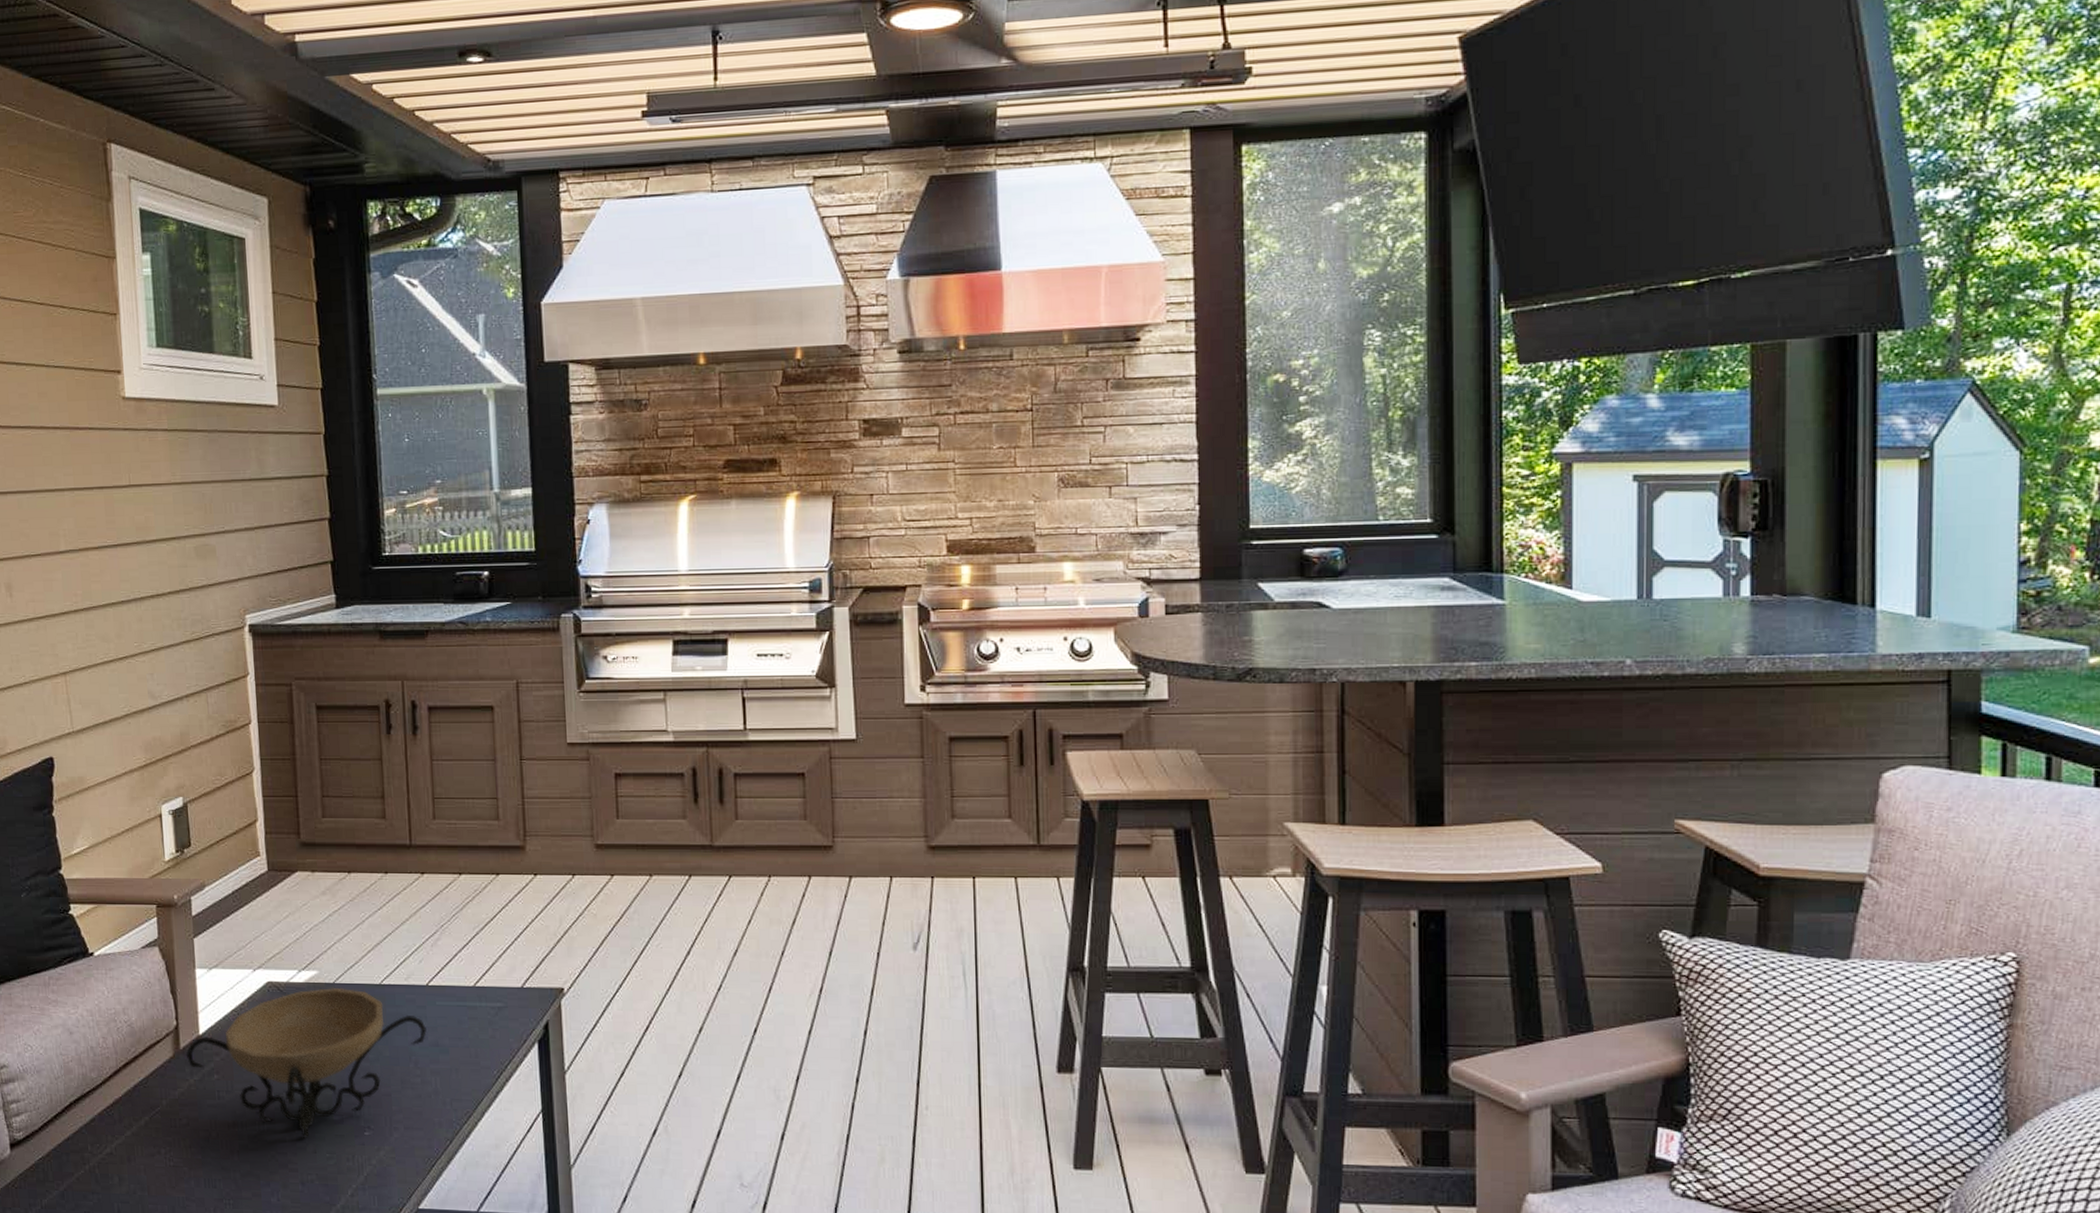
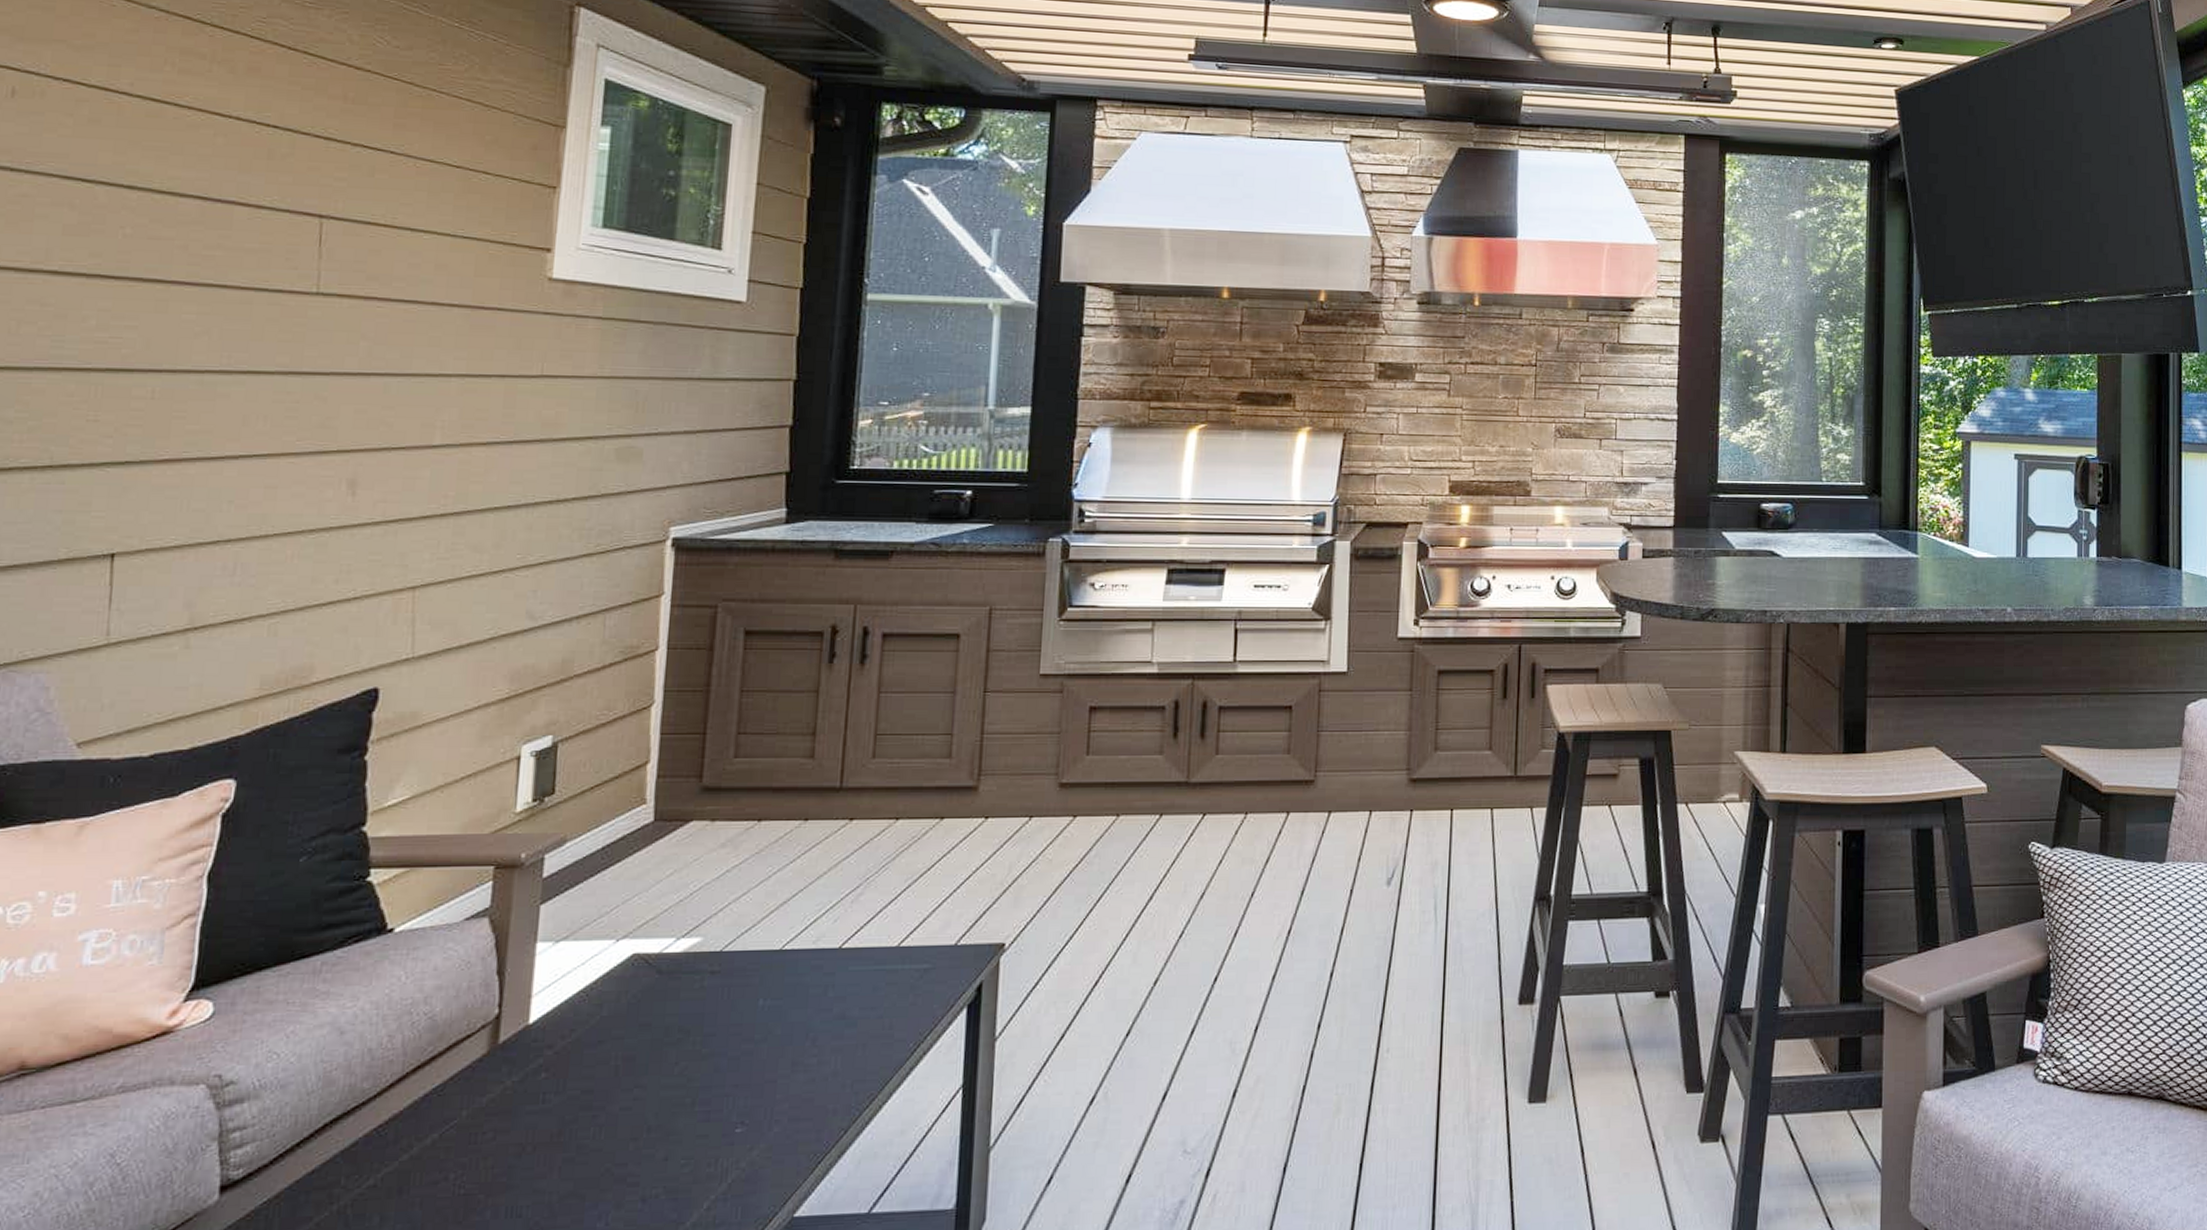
decorative bowl: present [185,987,427,1138] -> none [505,955,832,1143]

